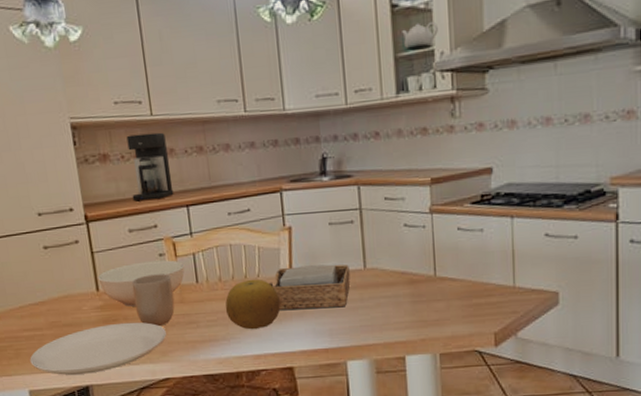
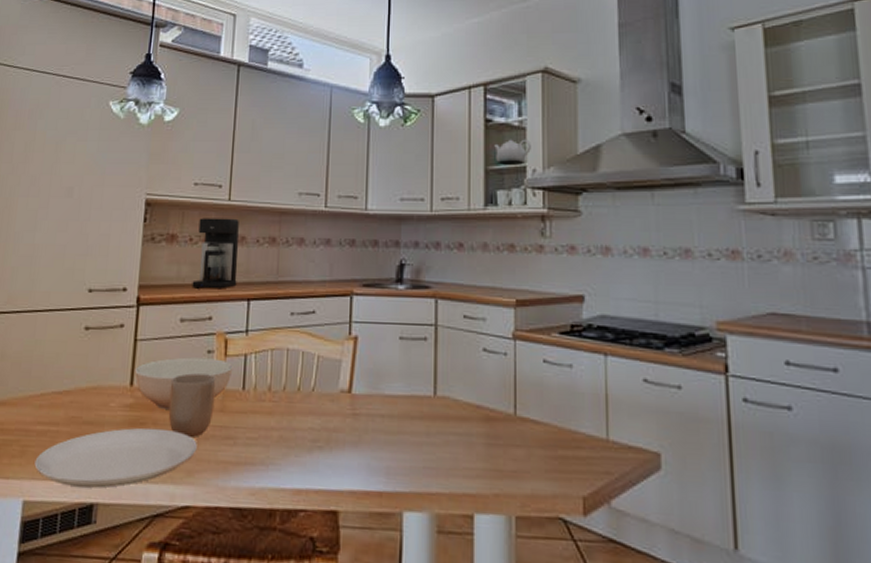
fruit: present [225,279,281,330] -> none [269,392,334,456]
napkin holder: present [268,264,351,310] -> none [323,383,417,441]

